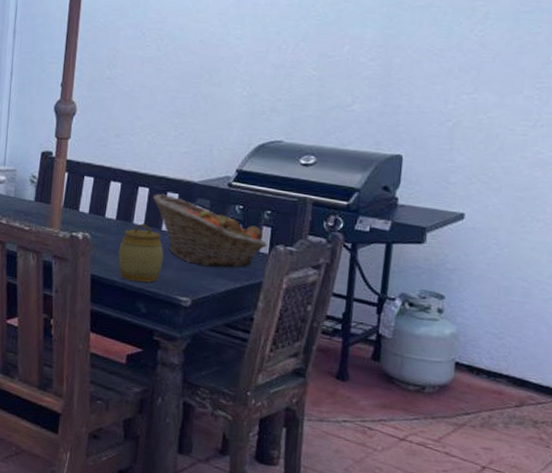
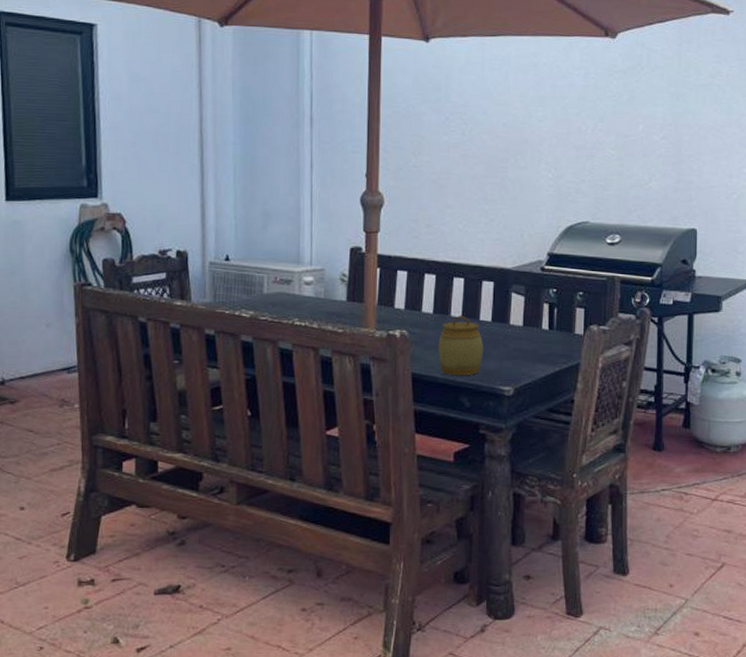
fruit basket: present [152,194,267,268] -> none [468,284,581,353]

